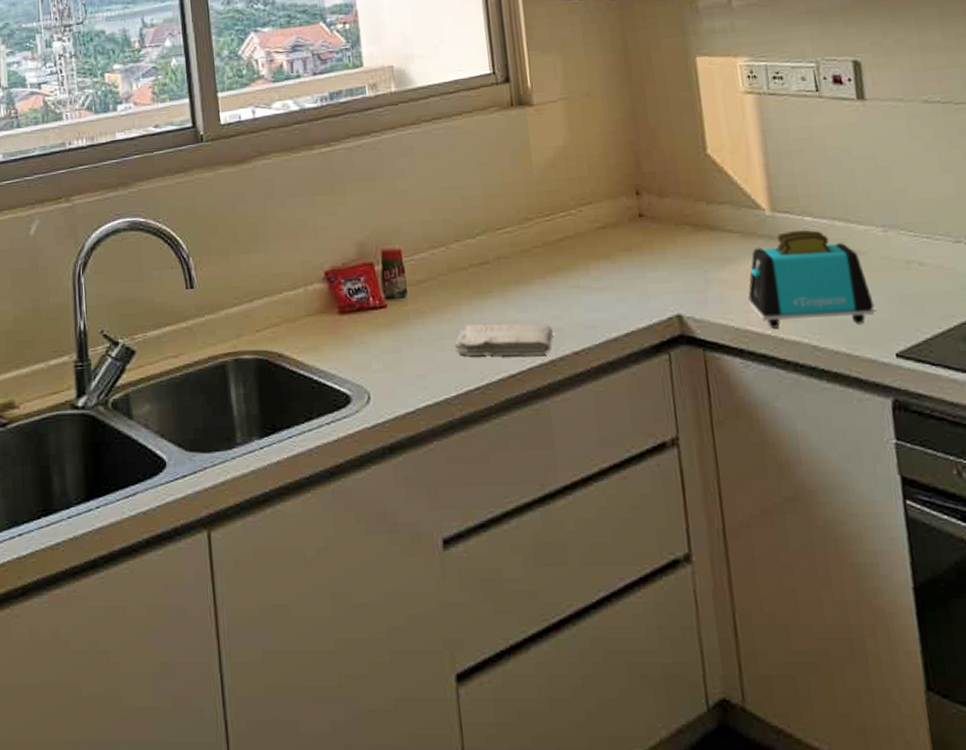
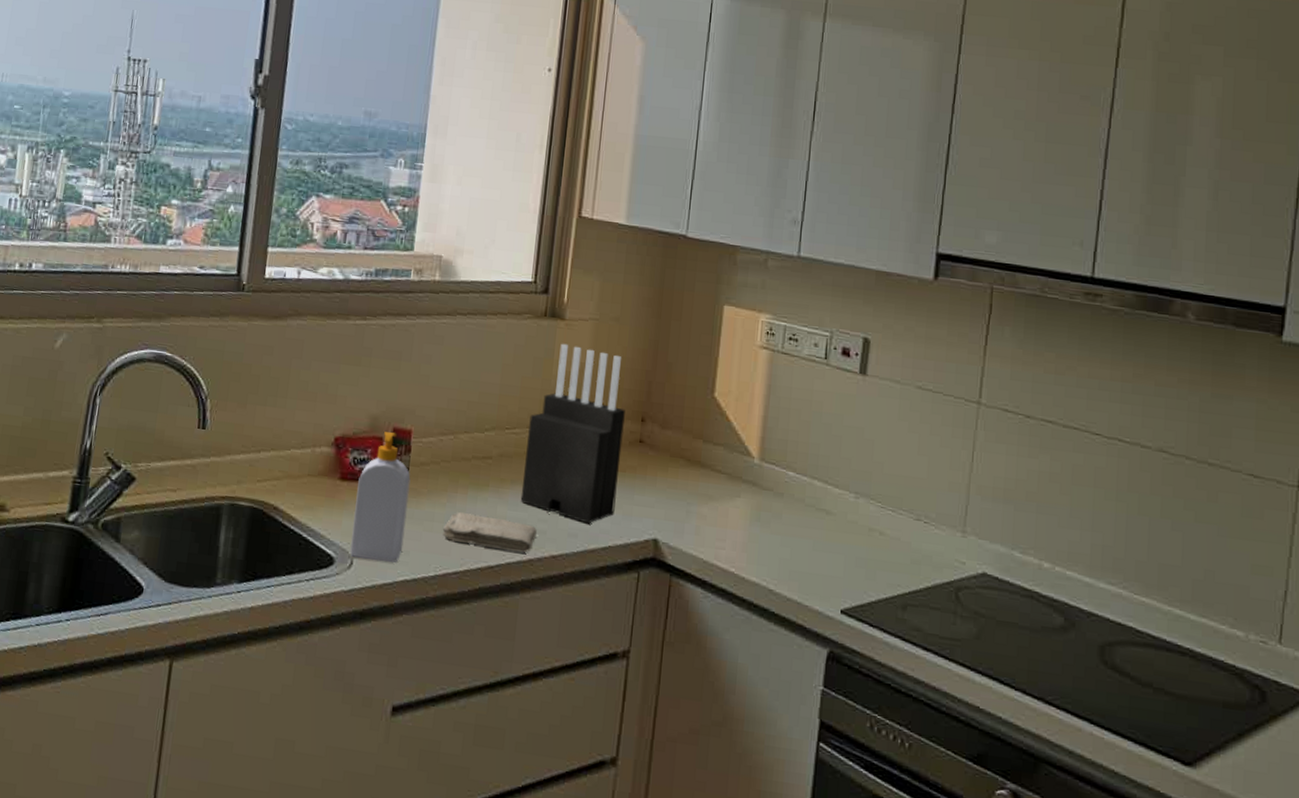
soap bottle: none [358,256,418,391] -> present [350,432,411,563]
knife block: none [519,129,630,312] -> present [520,343,625,524]
toaster: present [748,230,875,328] -> none [721,481,832,578]

